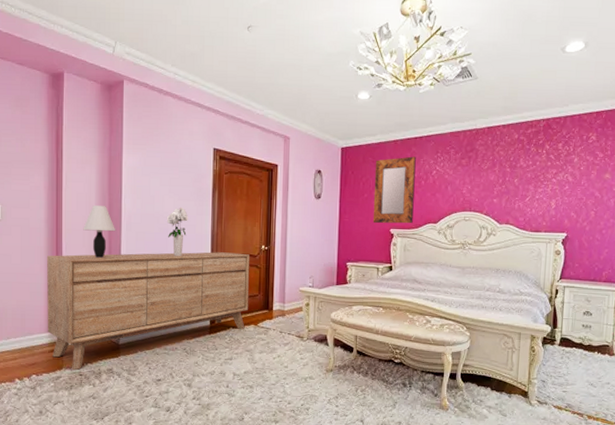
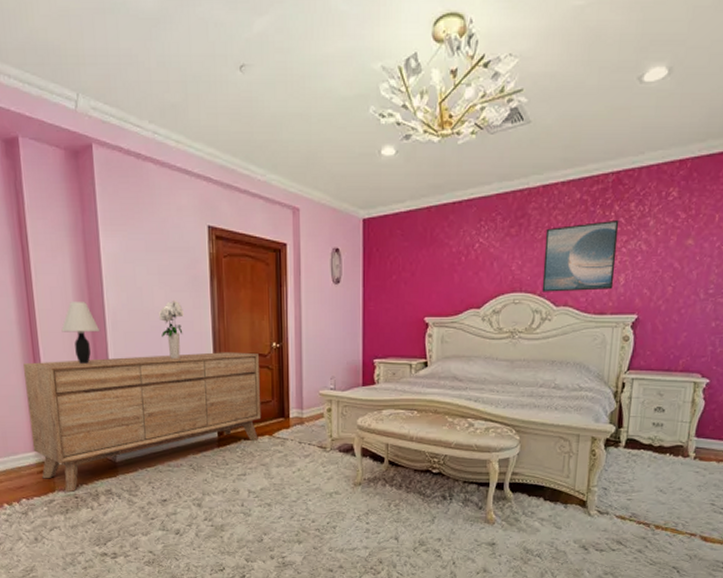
home mirror: present [373,156,416,224] -> none [403,226,455,312]
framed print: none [487,156,550,213] -> present [541,219,619,292]

